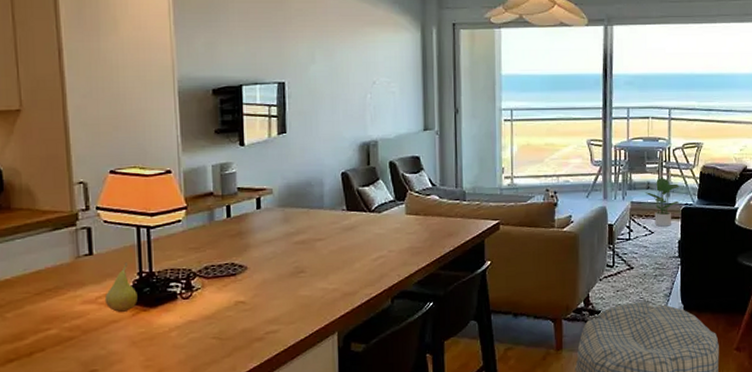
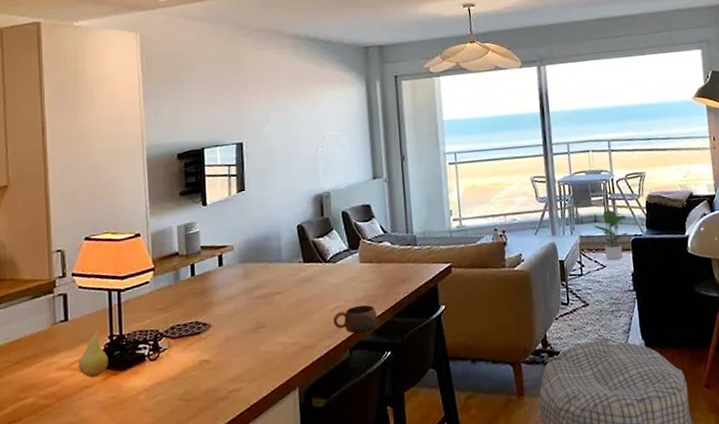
cup: none [376,256,422,284] -> present [333,304,378,334]

